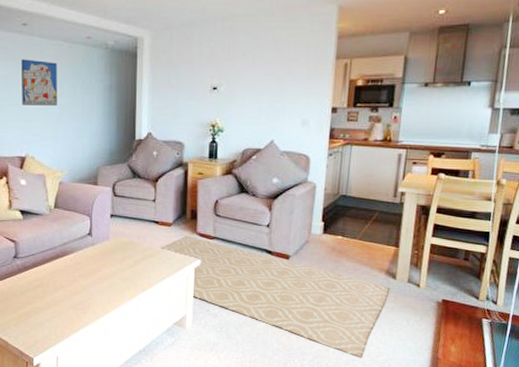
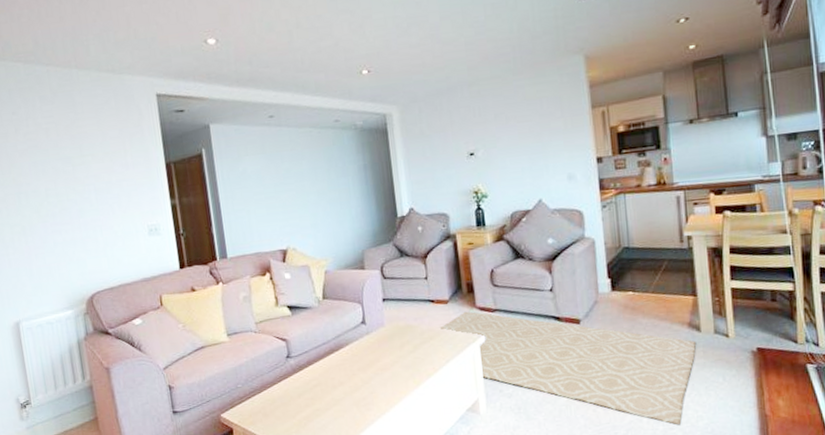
wall art: present [21,59,57,106] -> none [272,149,313,197]

